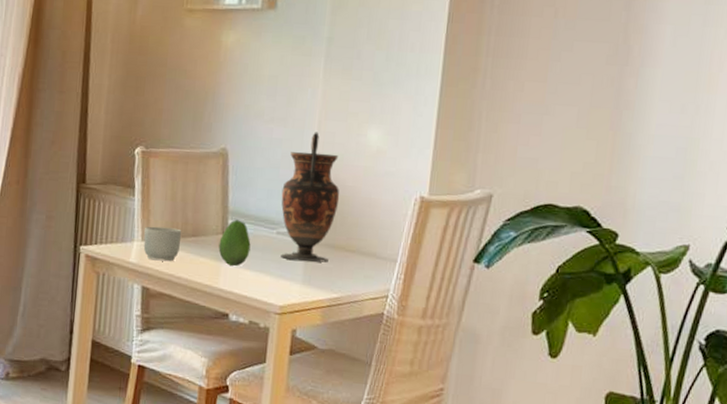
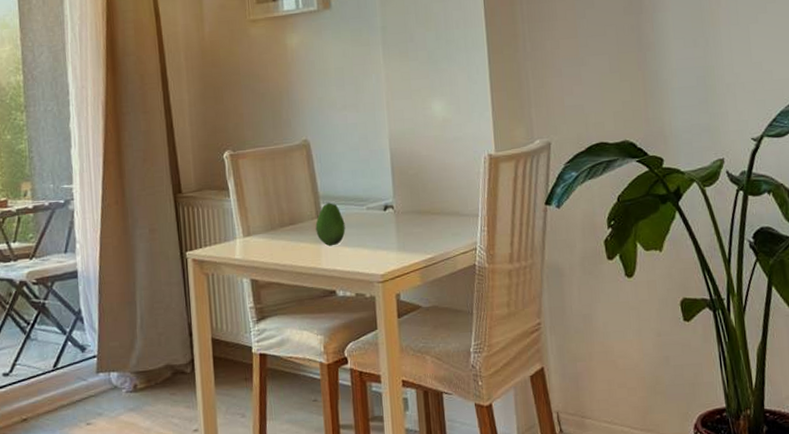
mug: present [143,226,182,262] -> none [244,220,280,254]
vase: present [281,132,340,263] -> none [364,112,418,231]

